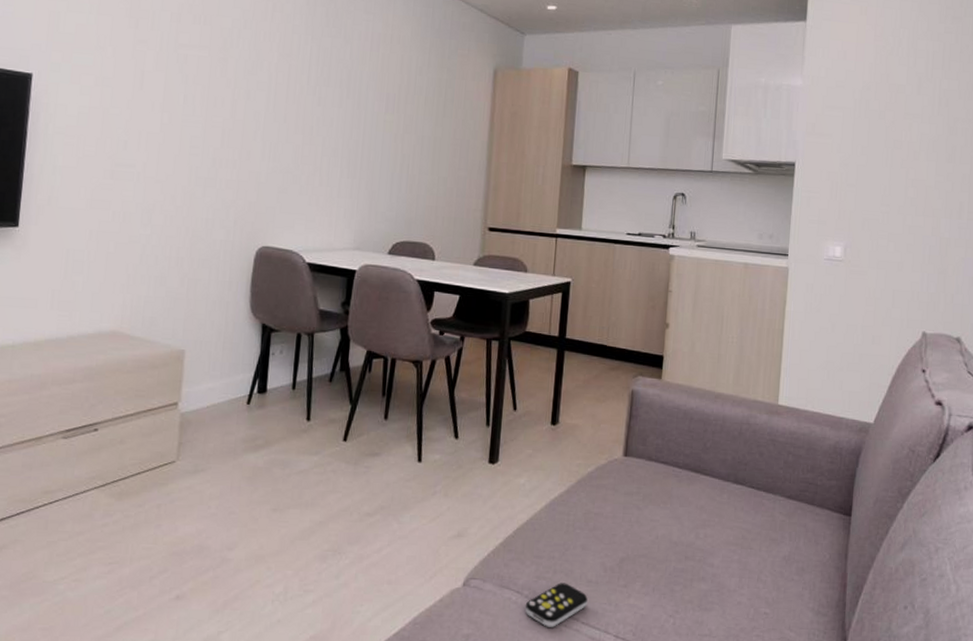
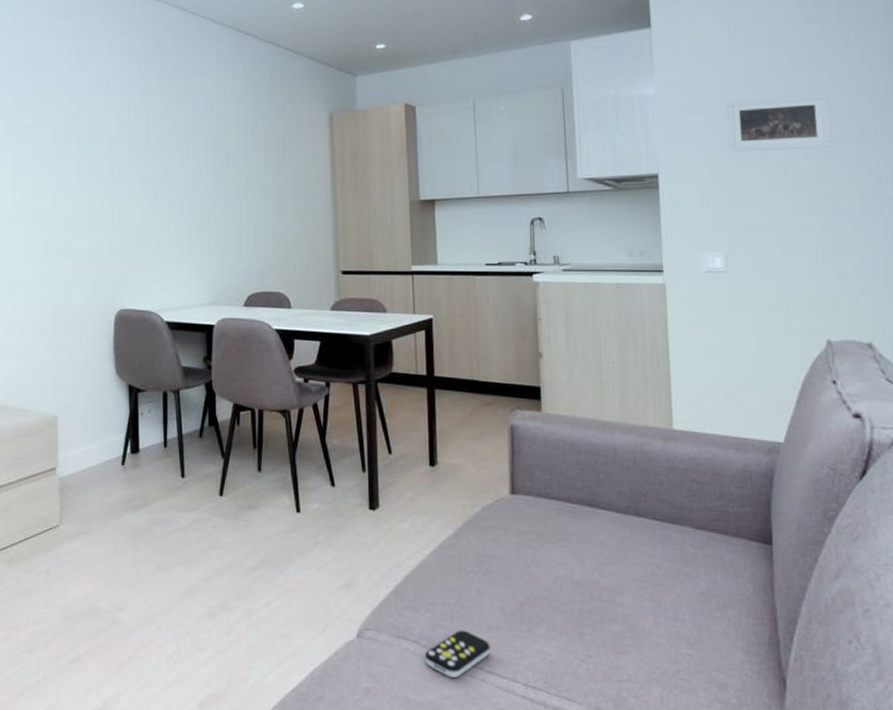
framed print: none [860,99,955,154] -> present [726,93,833,152]

